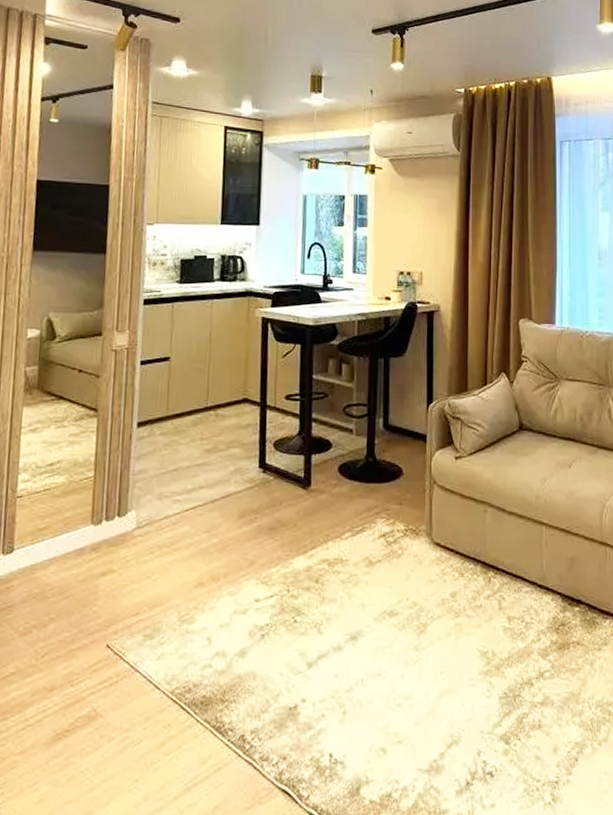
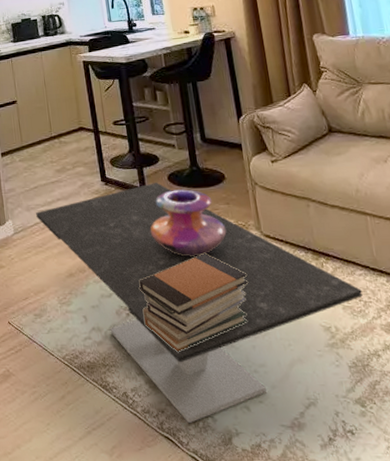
coffee table: none [169,474,525,773] -> present [36,182,363,424]
book stack: none [281,562,408,683] -> present [139,253,248,352]
decorative vase: none [307,484,394,565] -> present [150,189,227,257]

